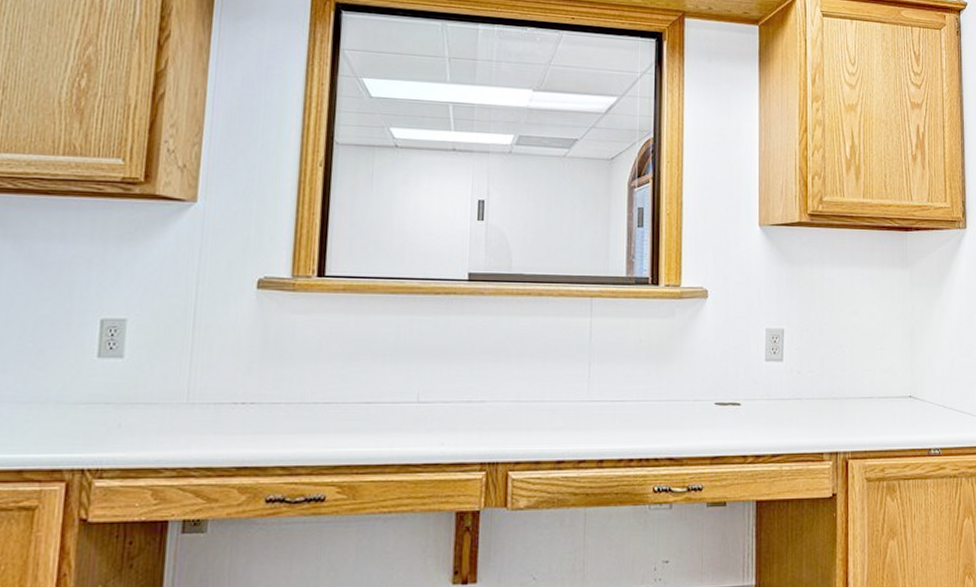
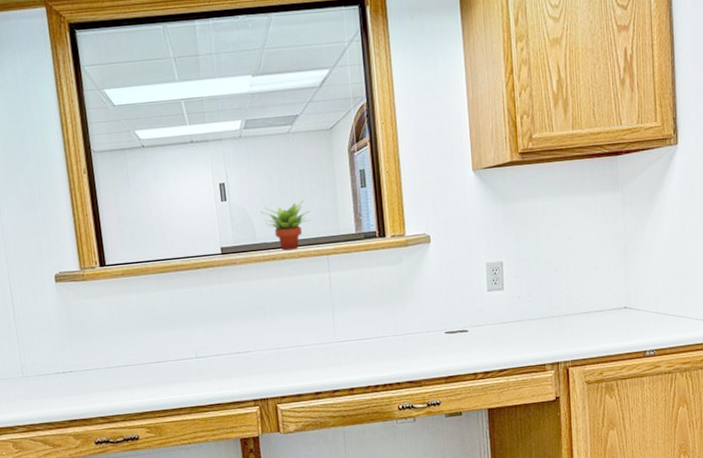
succulent plant: none [522,231,579,287] -> present [261,200,311,251]

